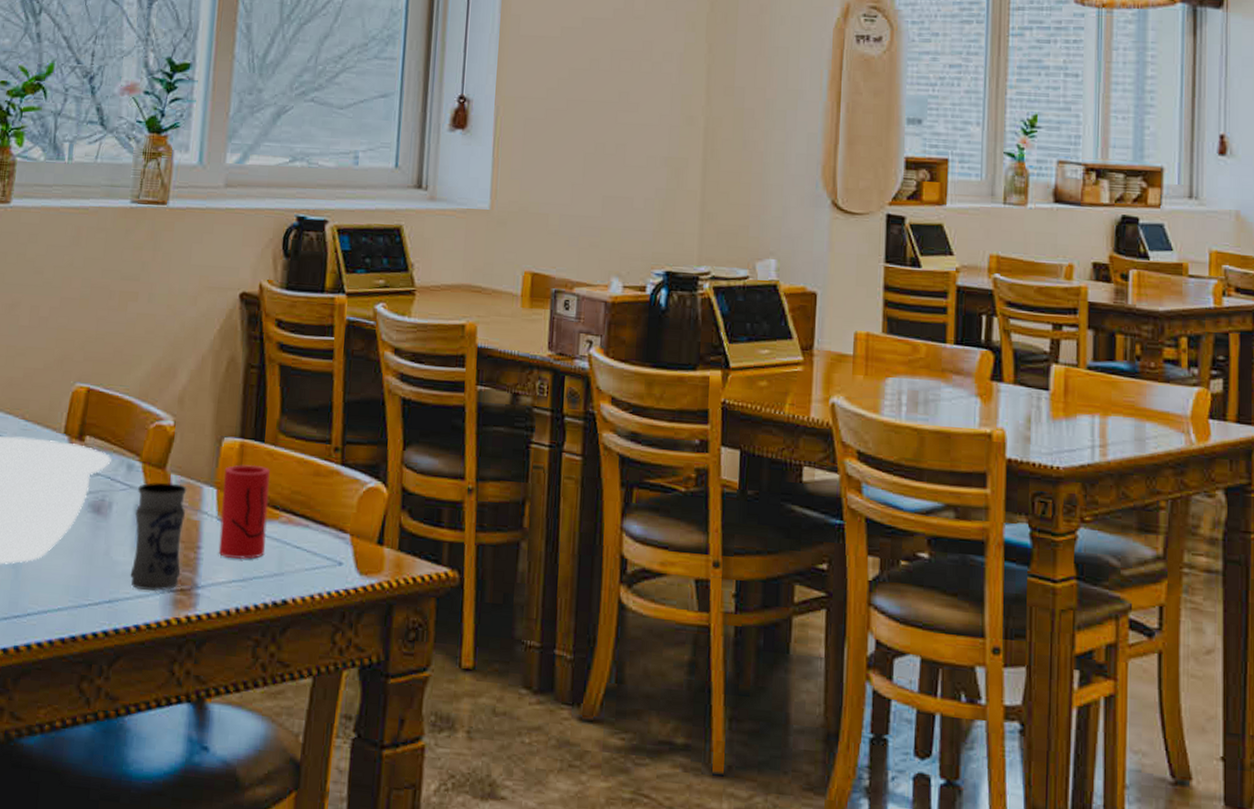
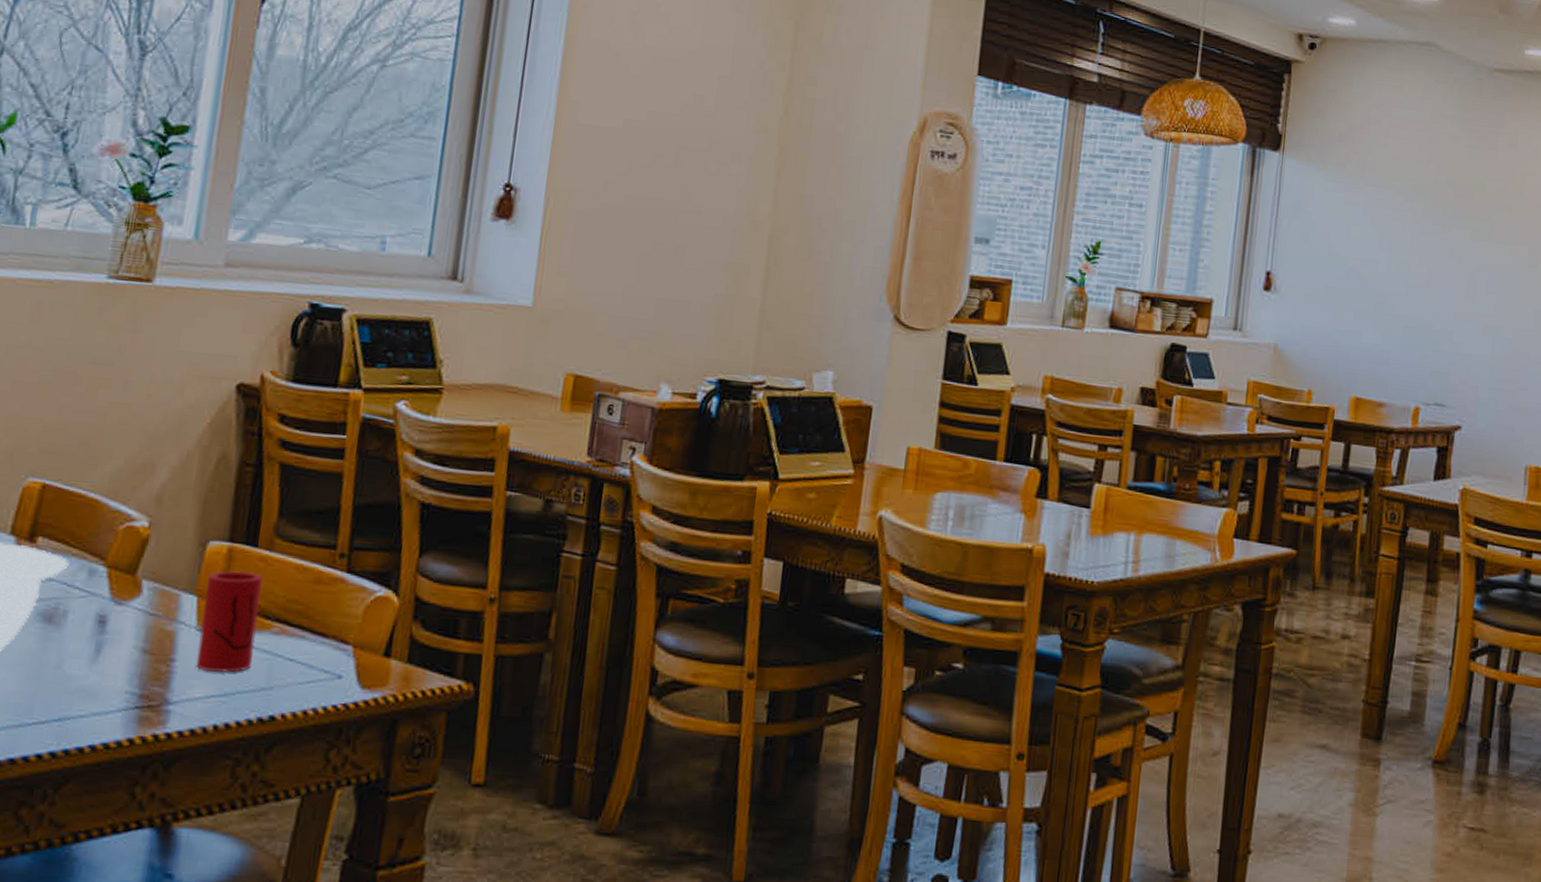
jar: present [130,481,187,591] -> none [86,588,161,708]

